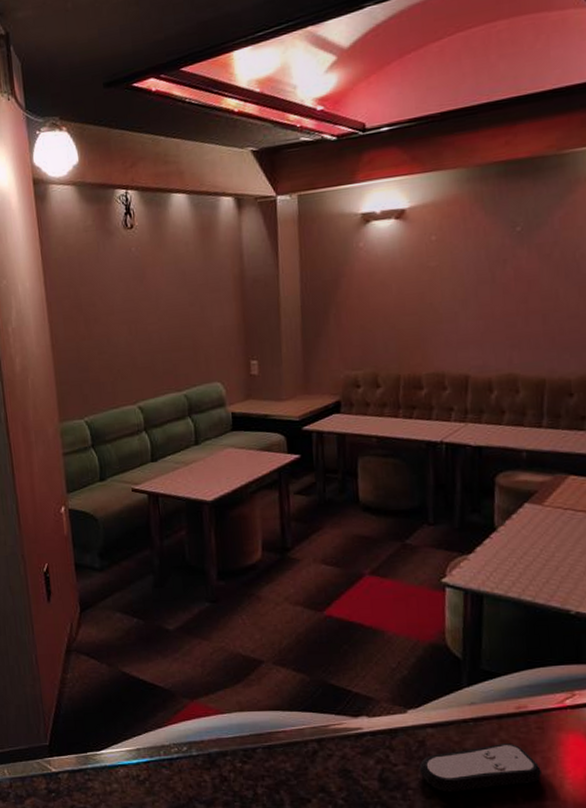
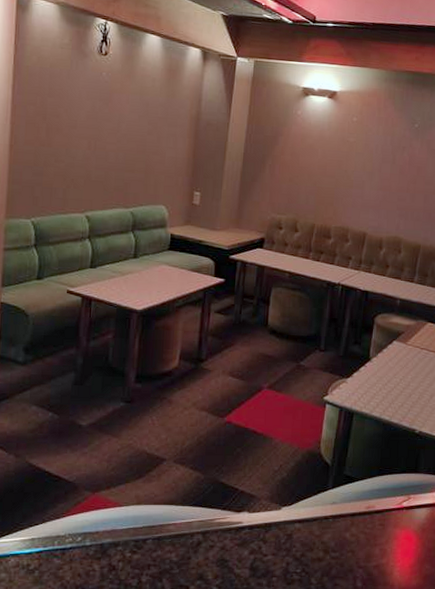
remote control: present [419,744,543,793] -> none [284,537,379,579]

